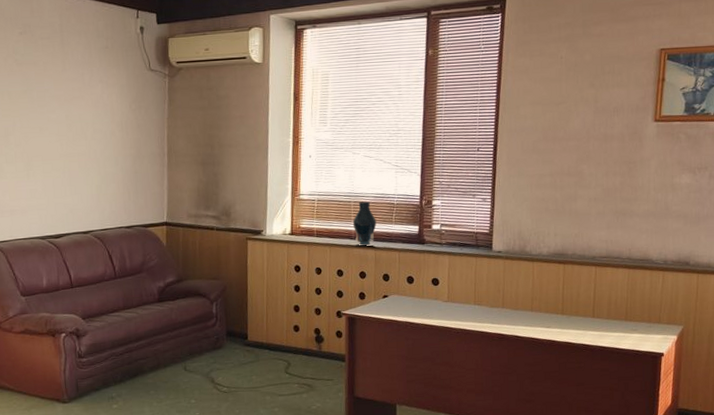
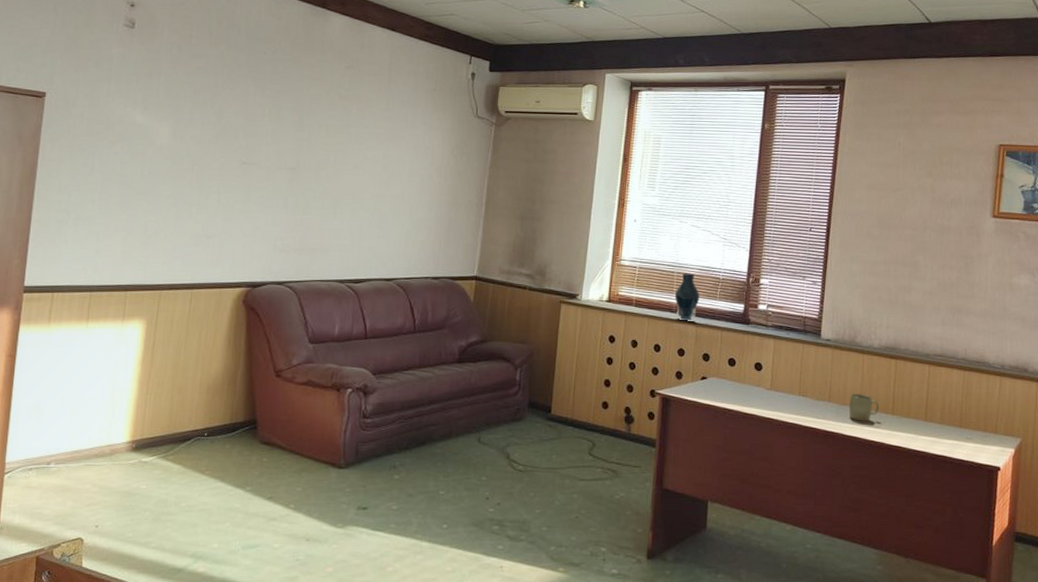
mug: none [521,298,550,323] -> present [849,394,880,421]

